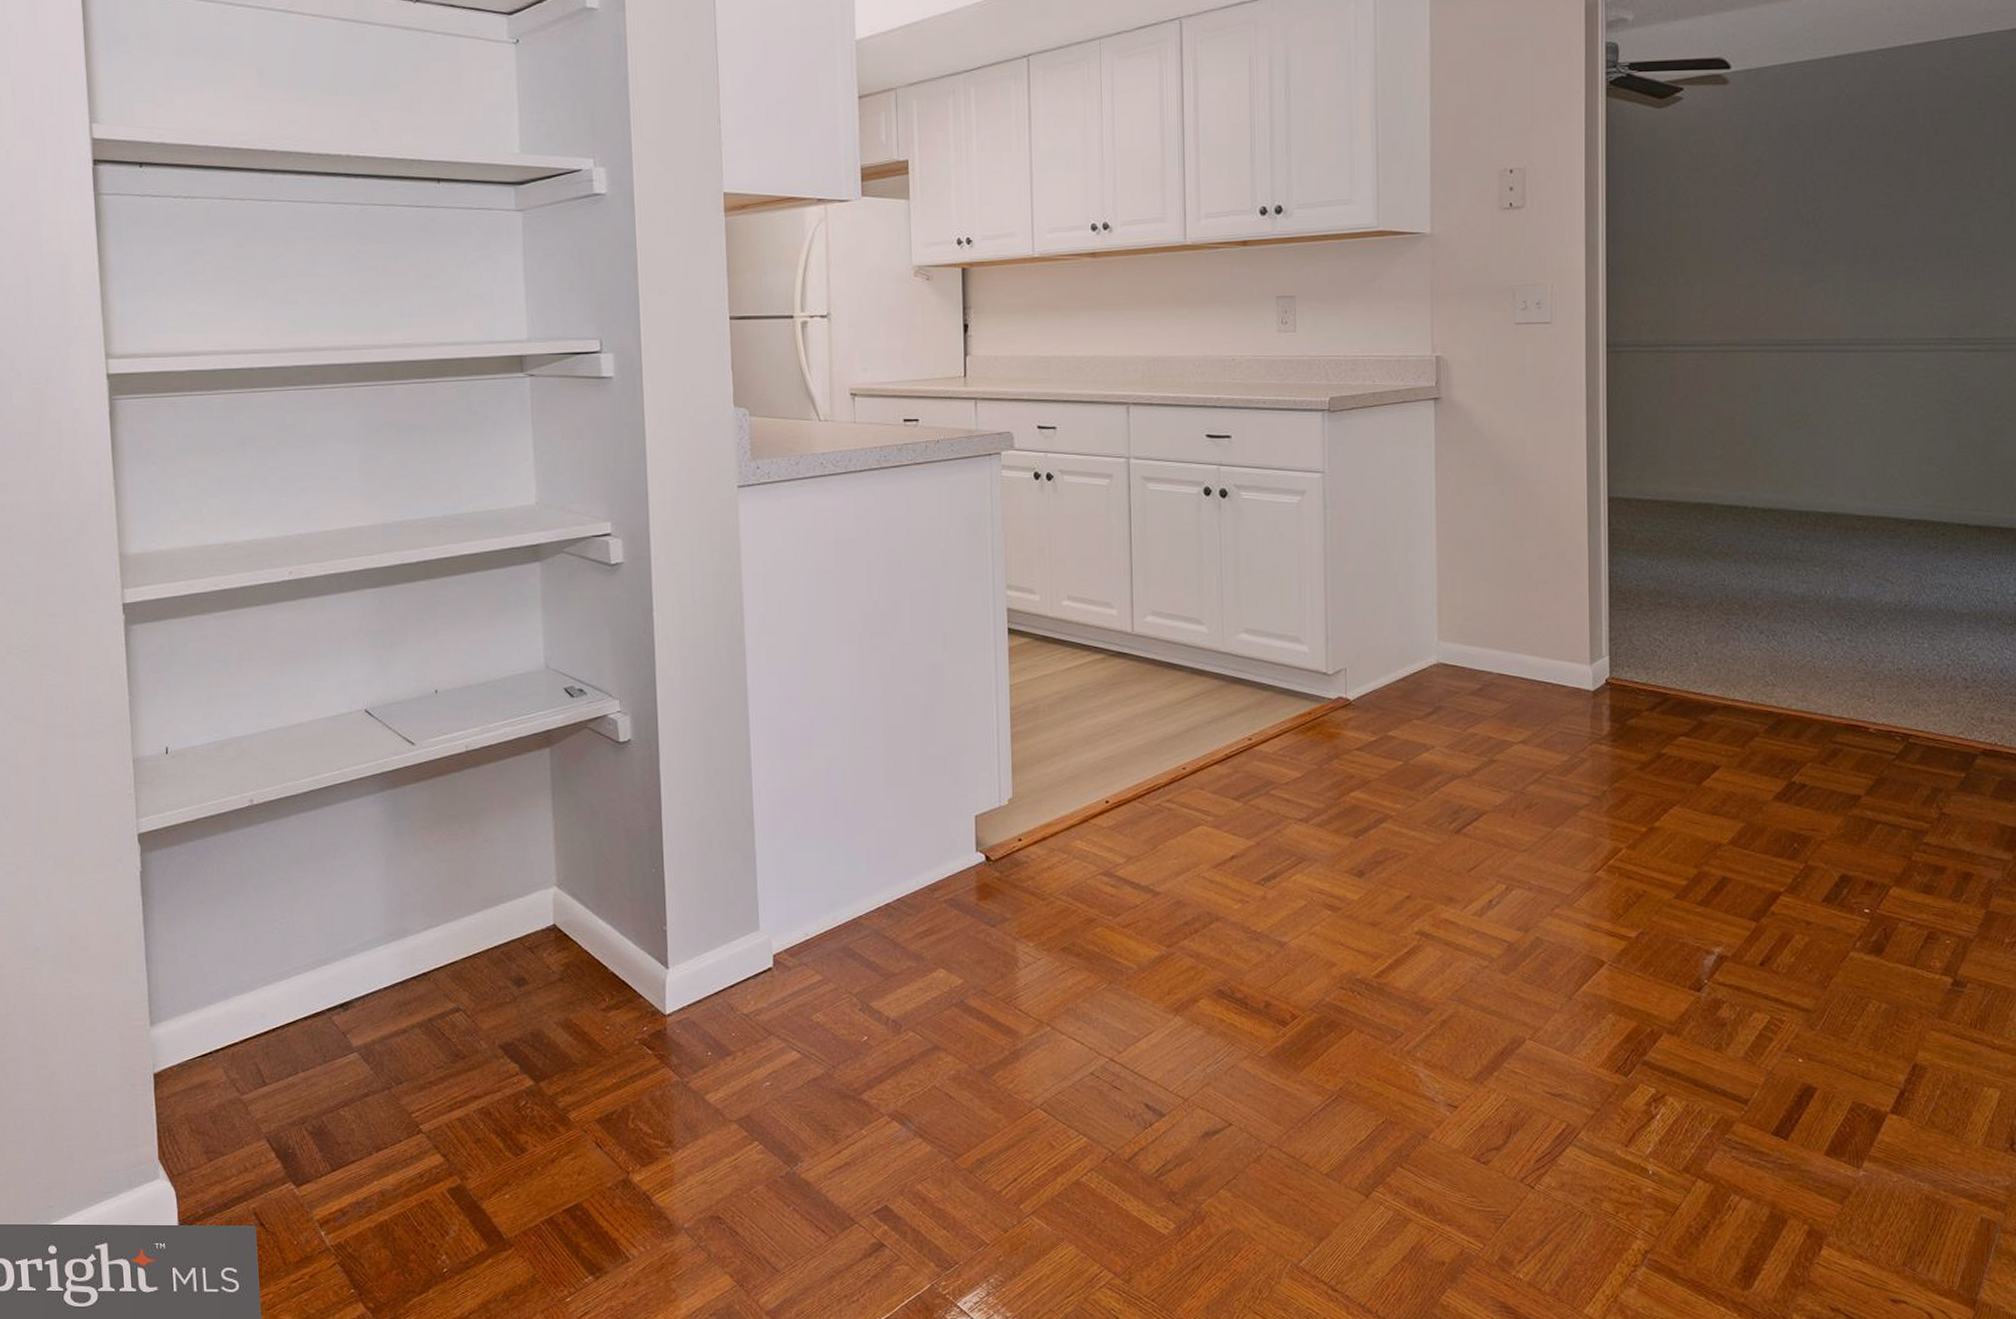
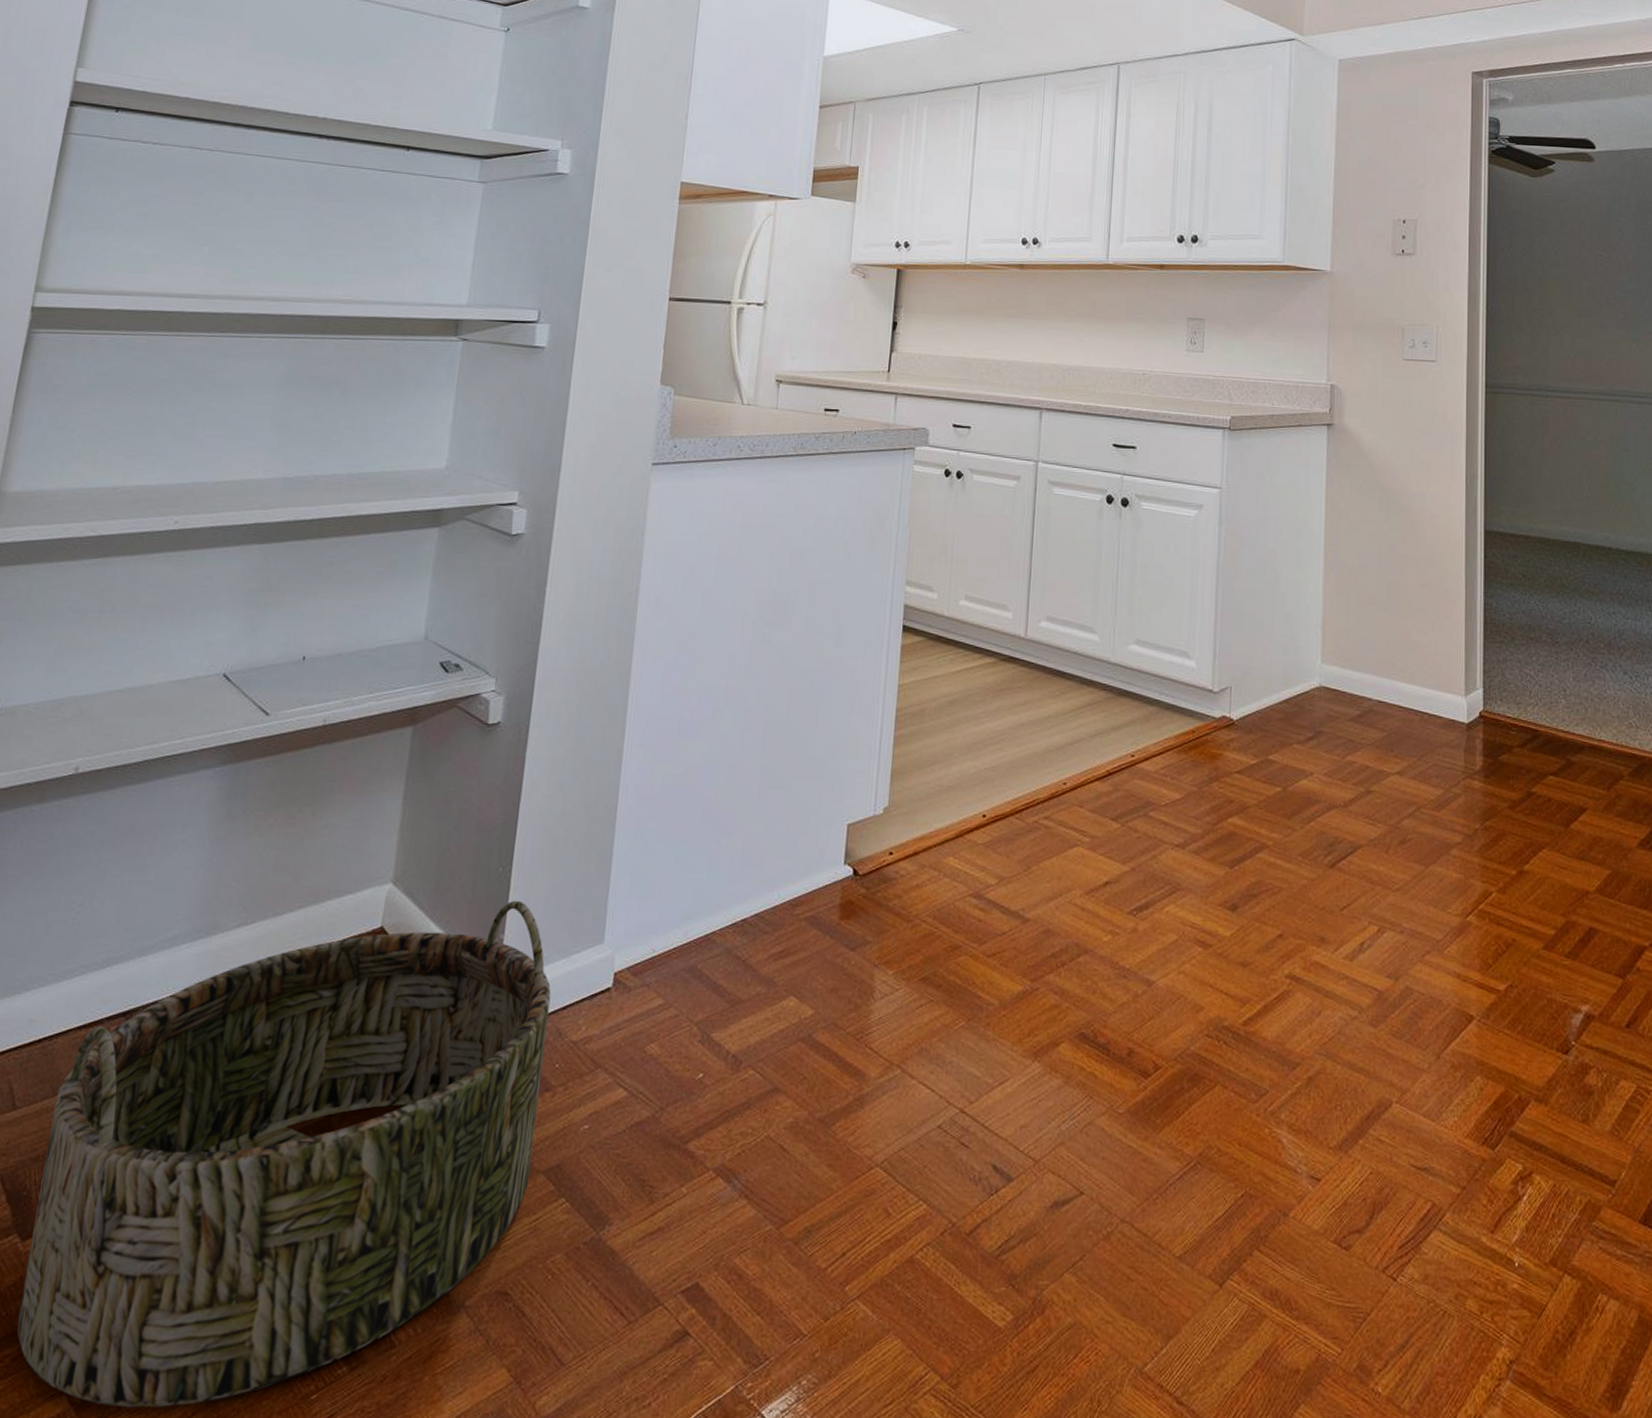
basket: none [298,896,724,1310] -> present [17,900,551,1408]

